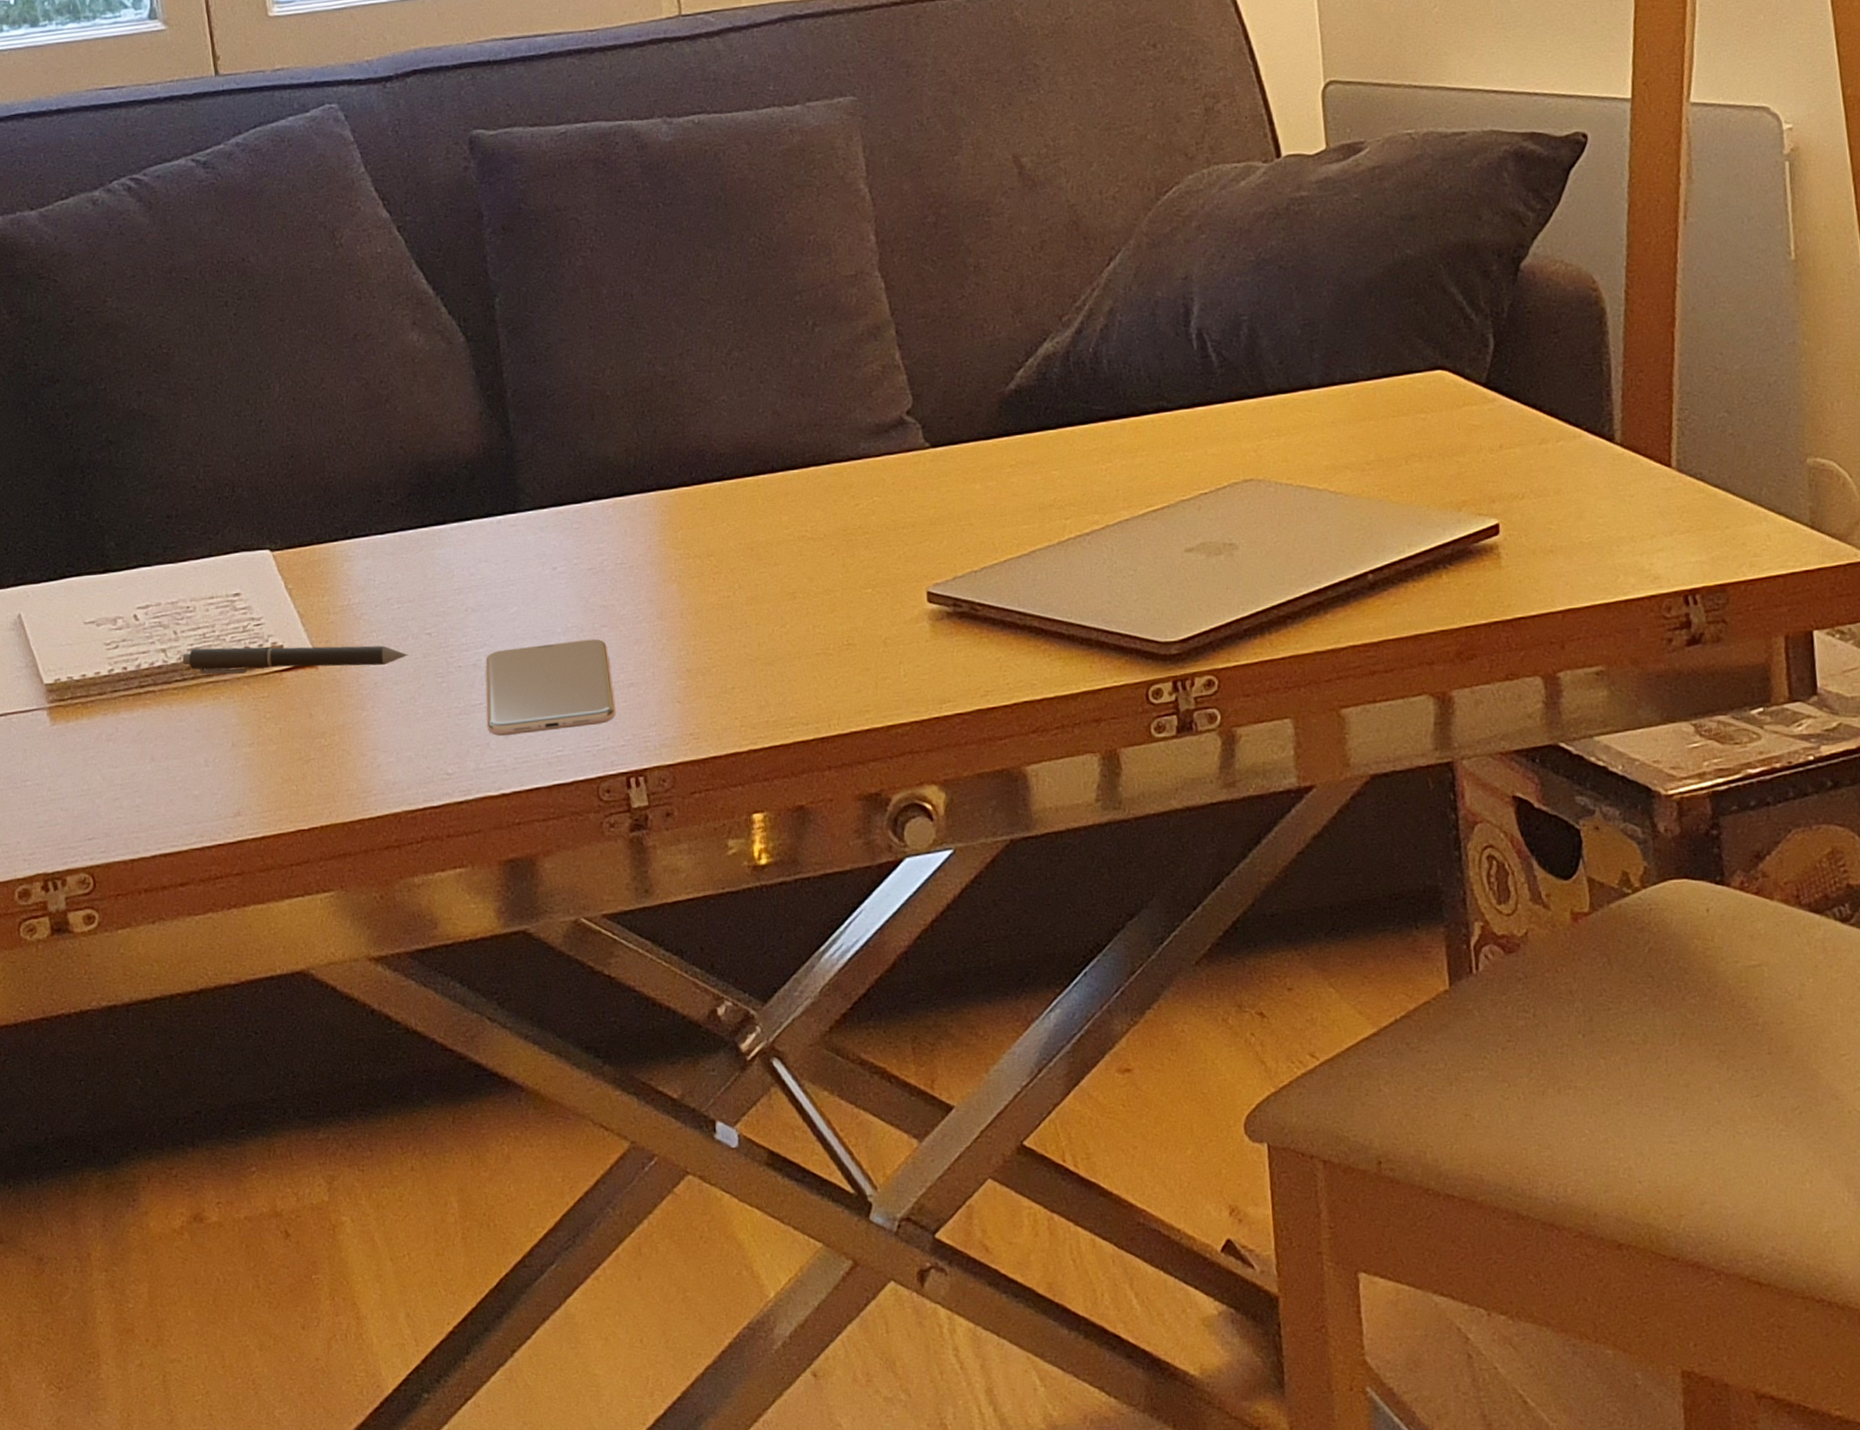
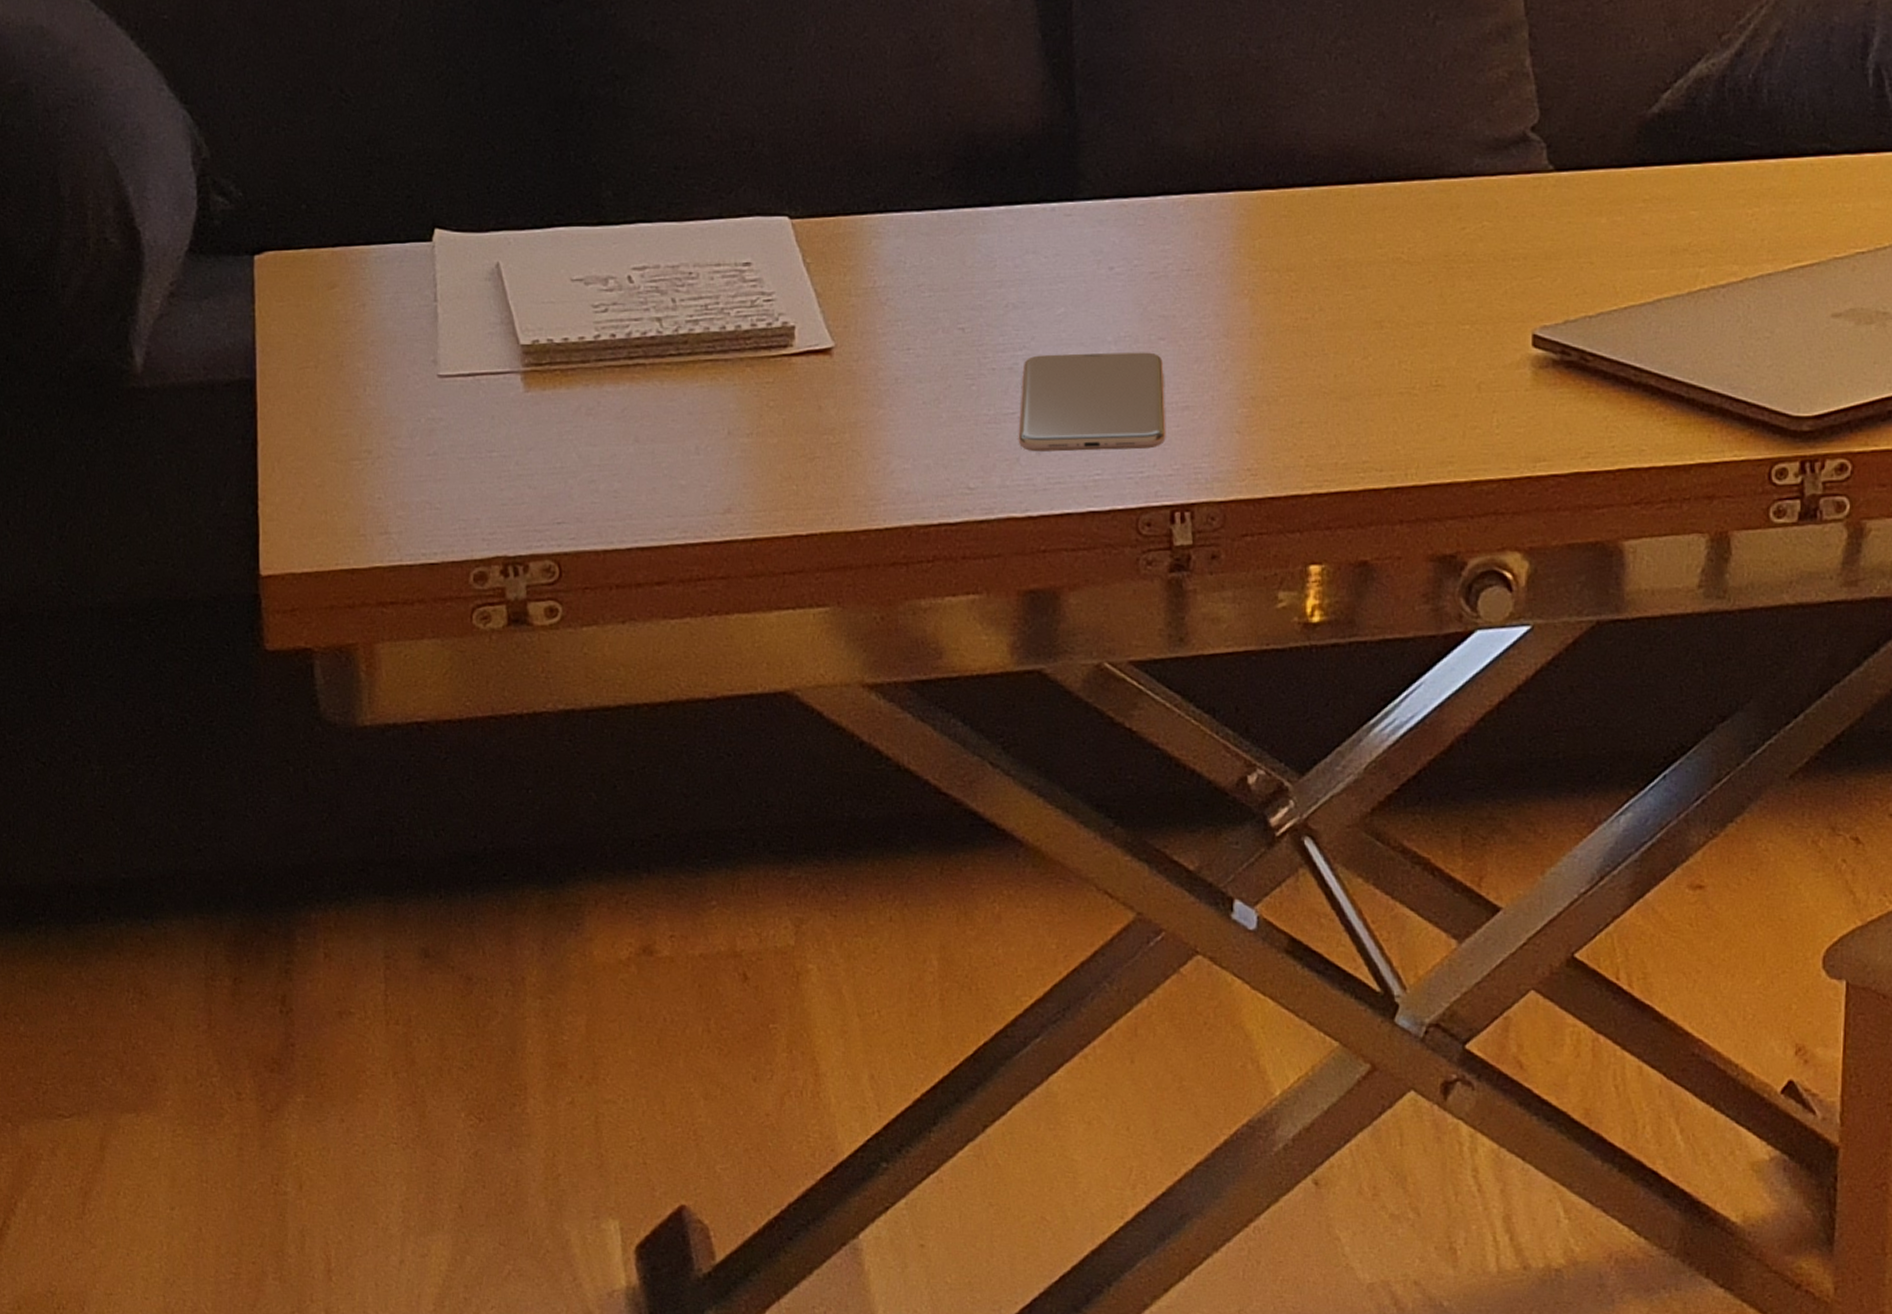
pen: present [182,645,409,675] -> none [679,320,937,360]

